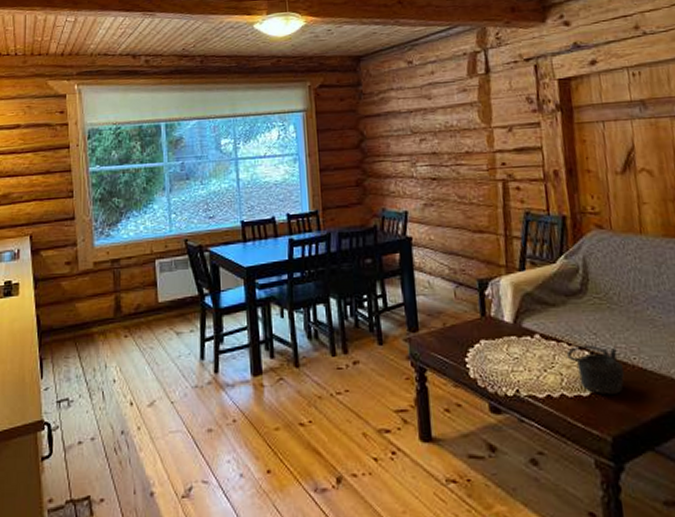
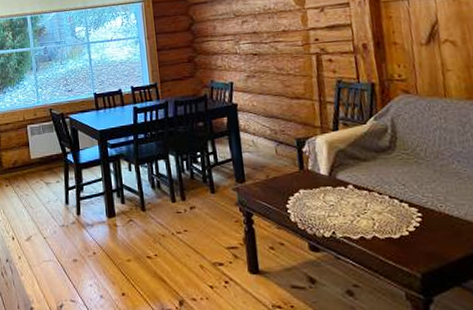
teapot: present [566,344,625,394] -> none [377,194,433,237]

